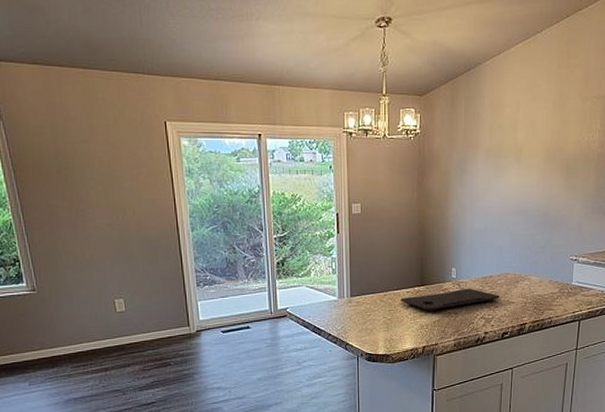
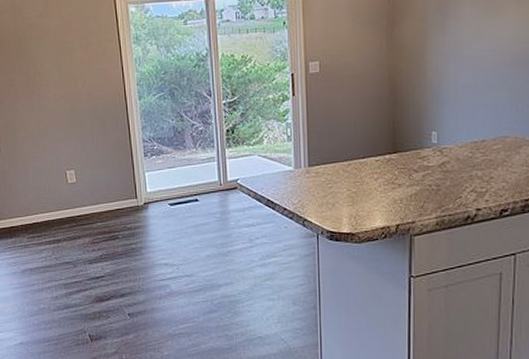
cutting board: present [401,288,499,312] -> none [368,155,496,184]

